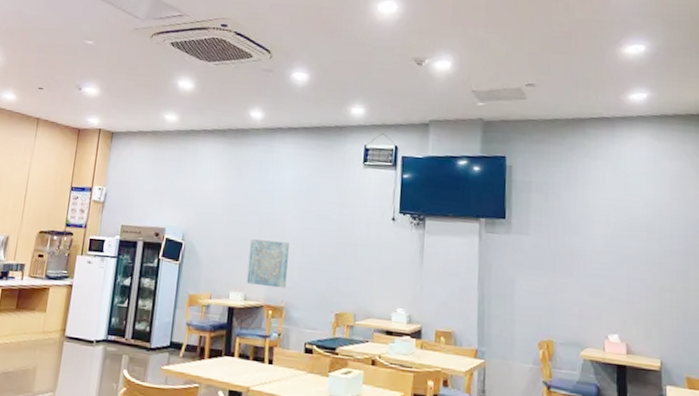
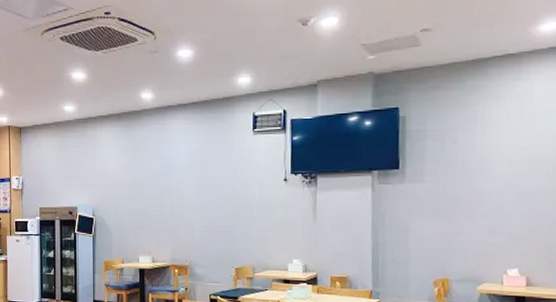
wall art: present [246,239,289,289] -> none [153,210,189,250]

